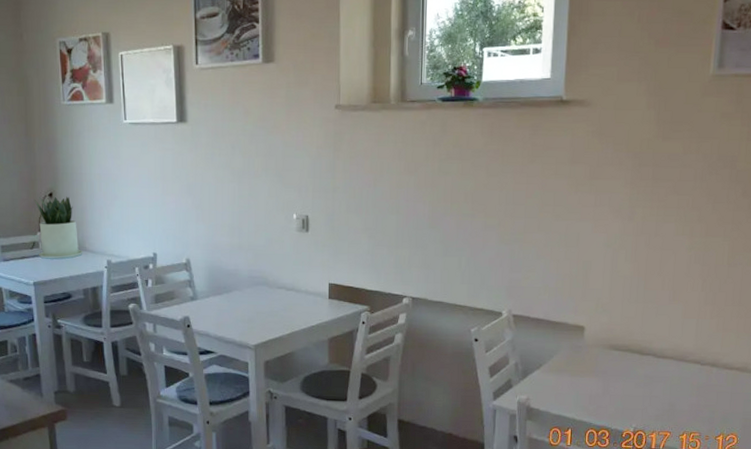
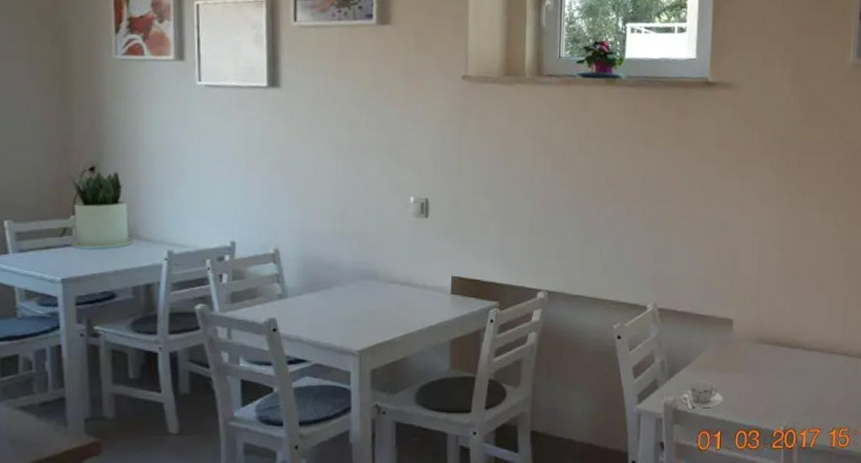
teacup: none [533,381,574,408] -> present [680,380,723,410]

